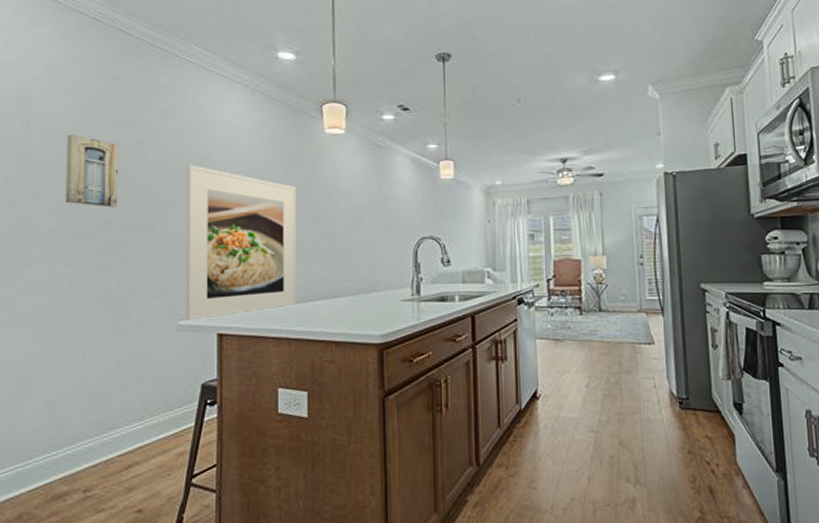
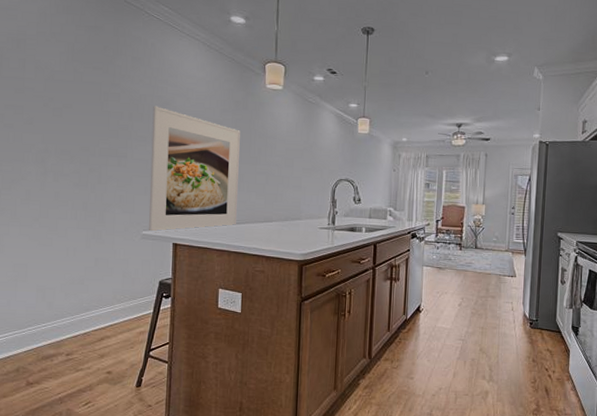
wall art: present [65,134,119,208] -> none [53,73,98,137]

